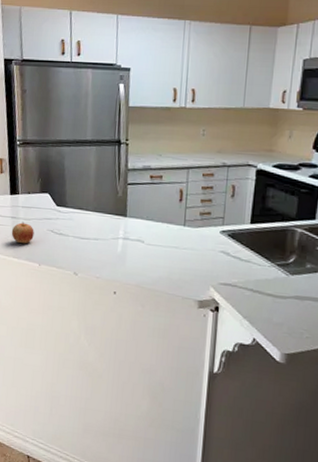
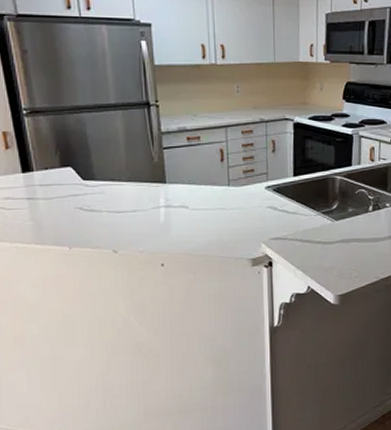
apple: present [11,221,34,244] -> none [29,202,59,228]

